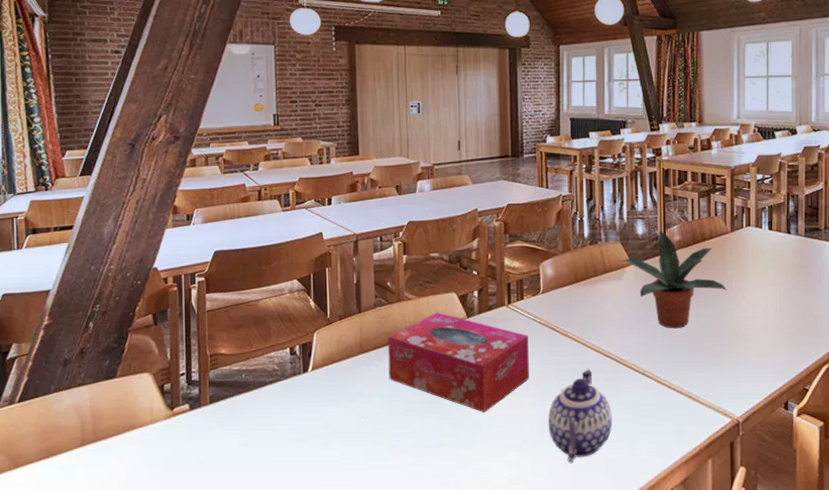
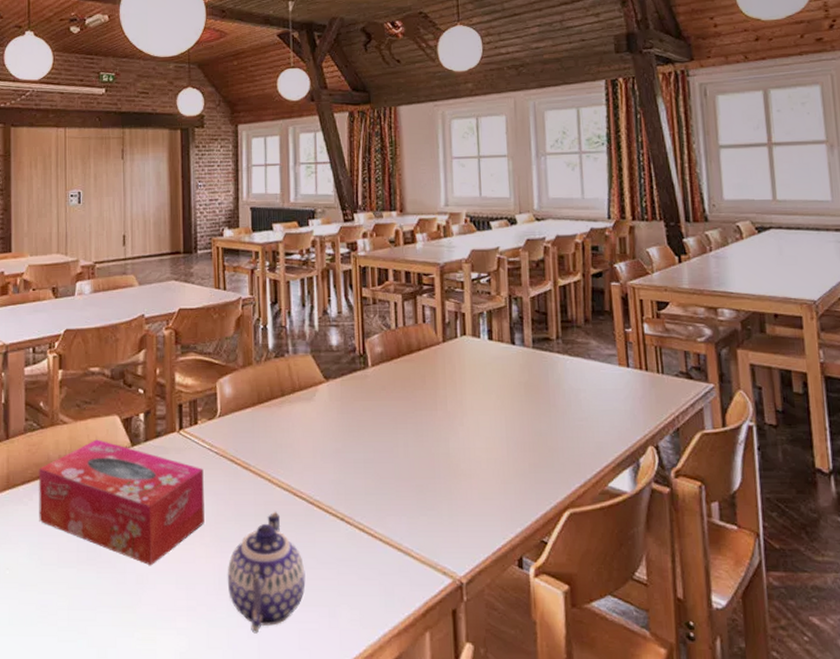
potted plant: present [622,231,727,329] -> none [314,341,440,462]

